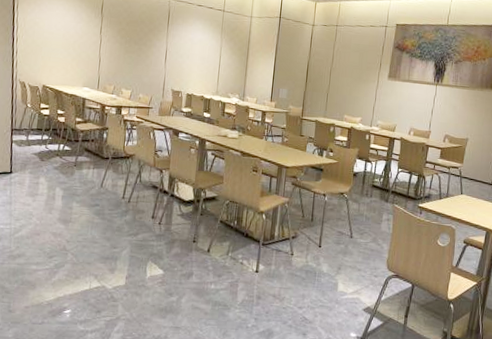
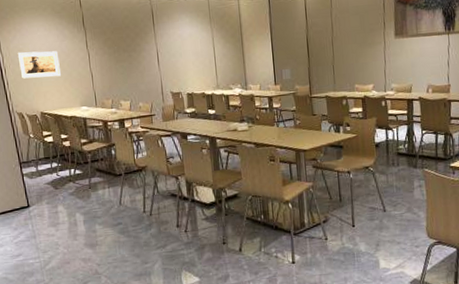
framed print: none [31,24,72,55] -> present [17,51,61,79]

